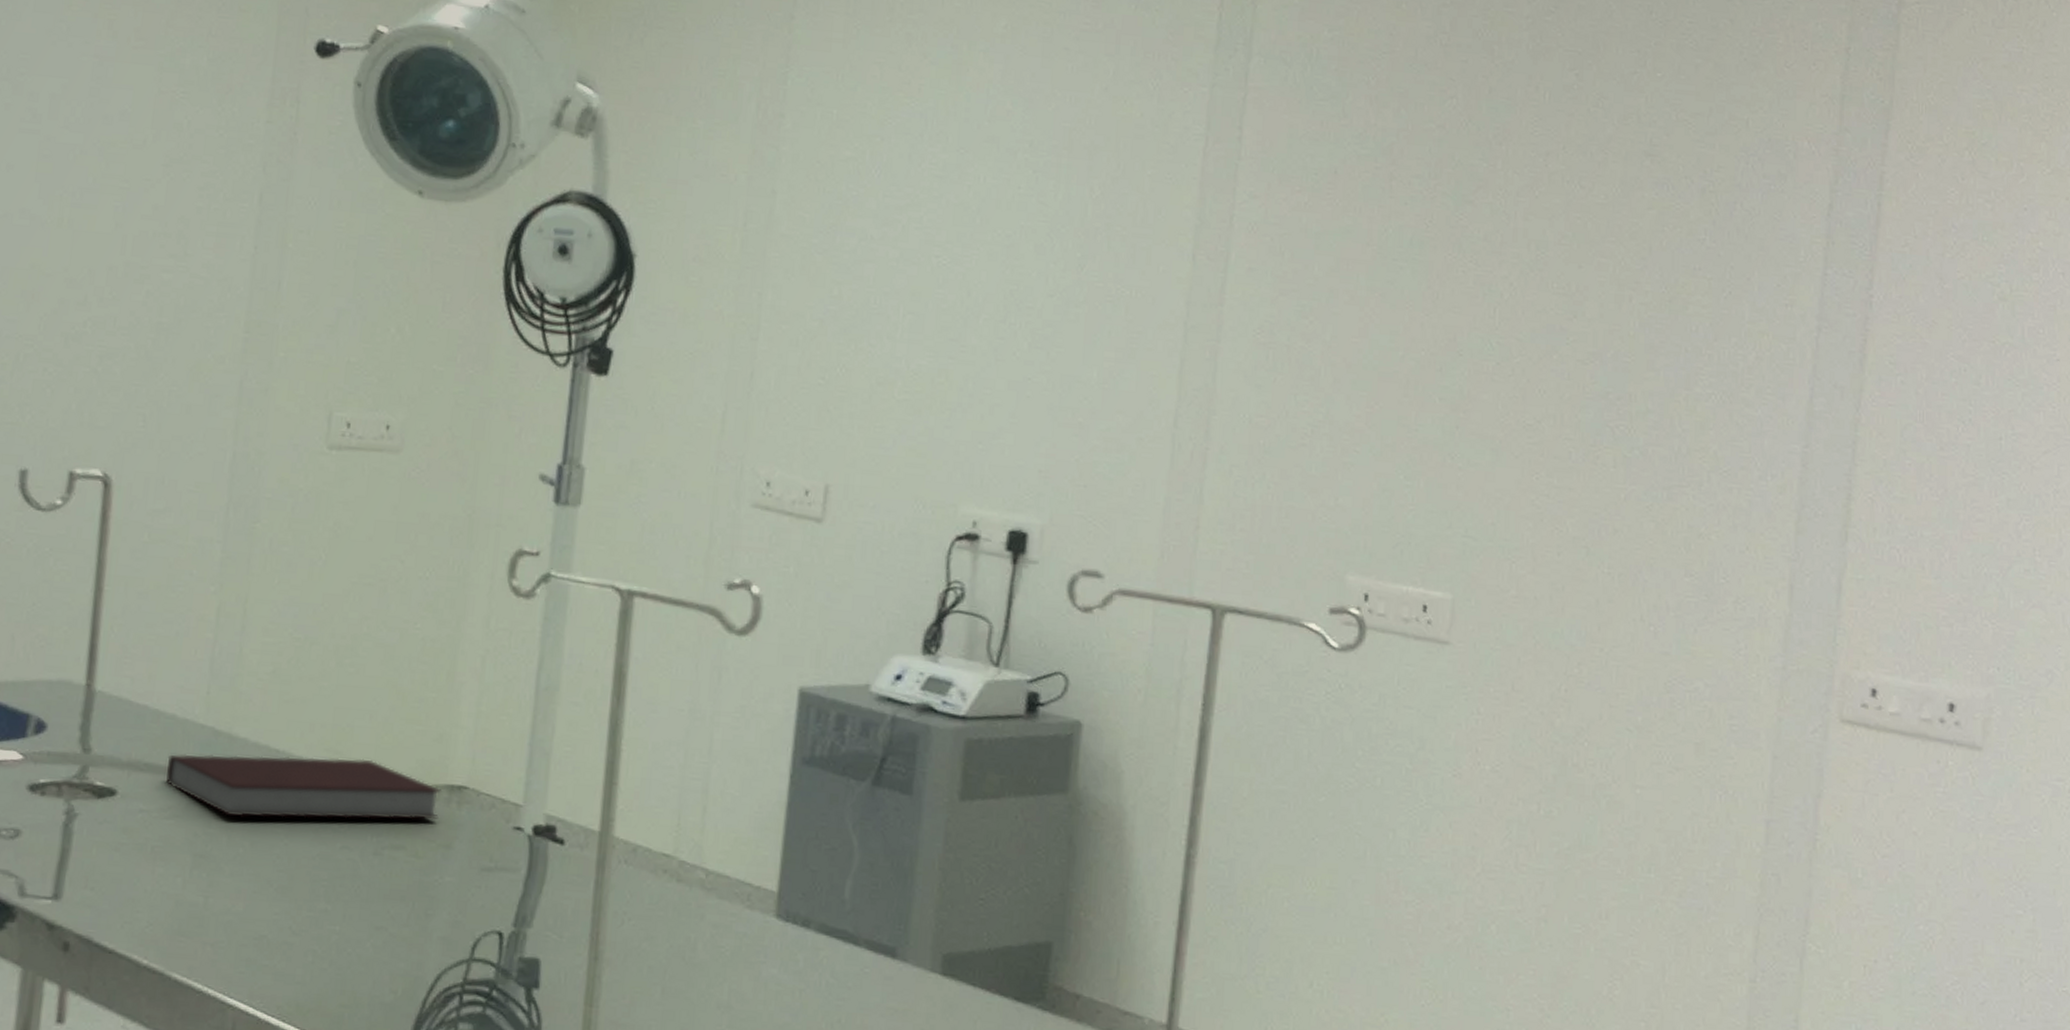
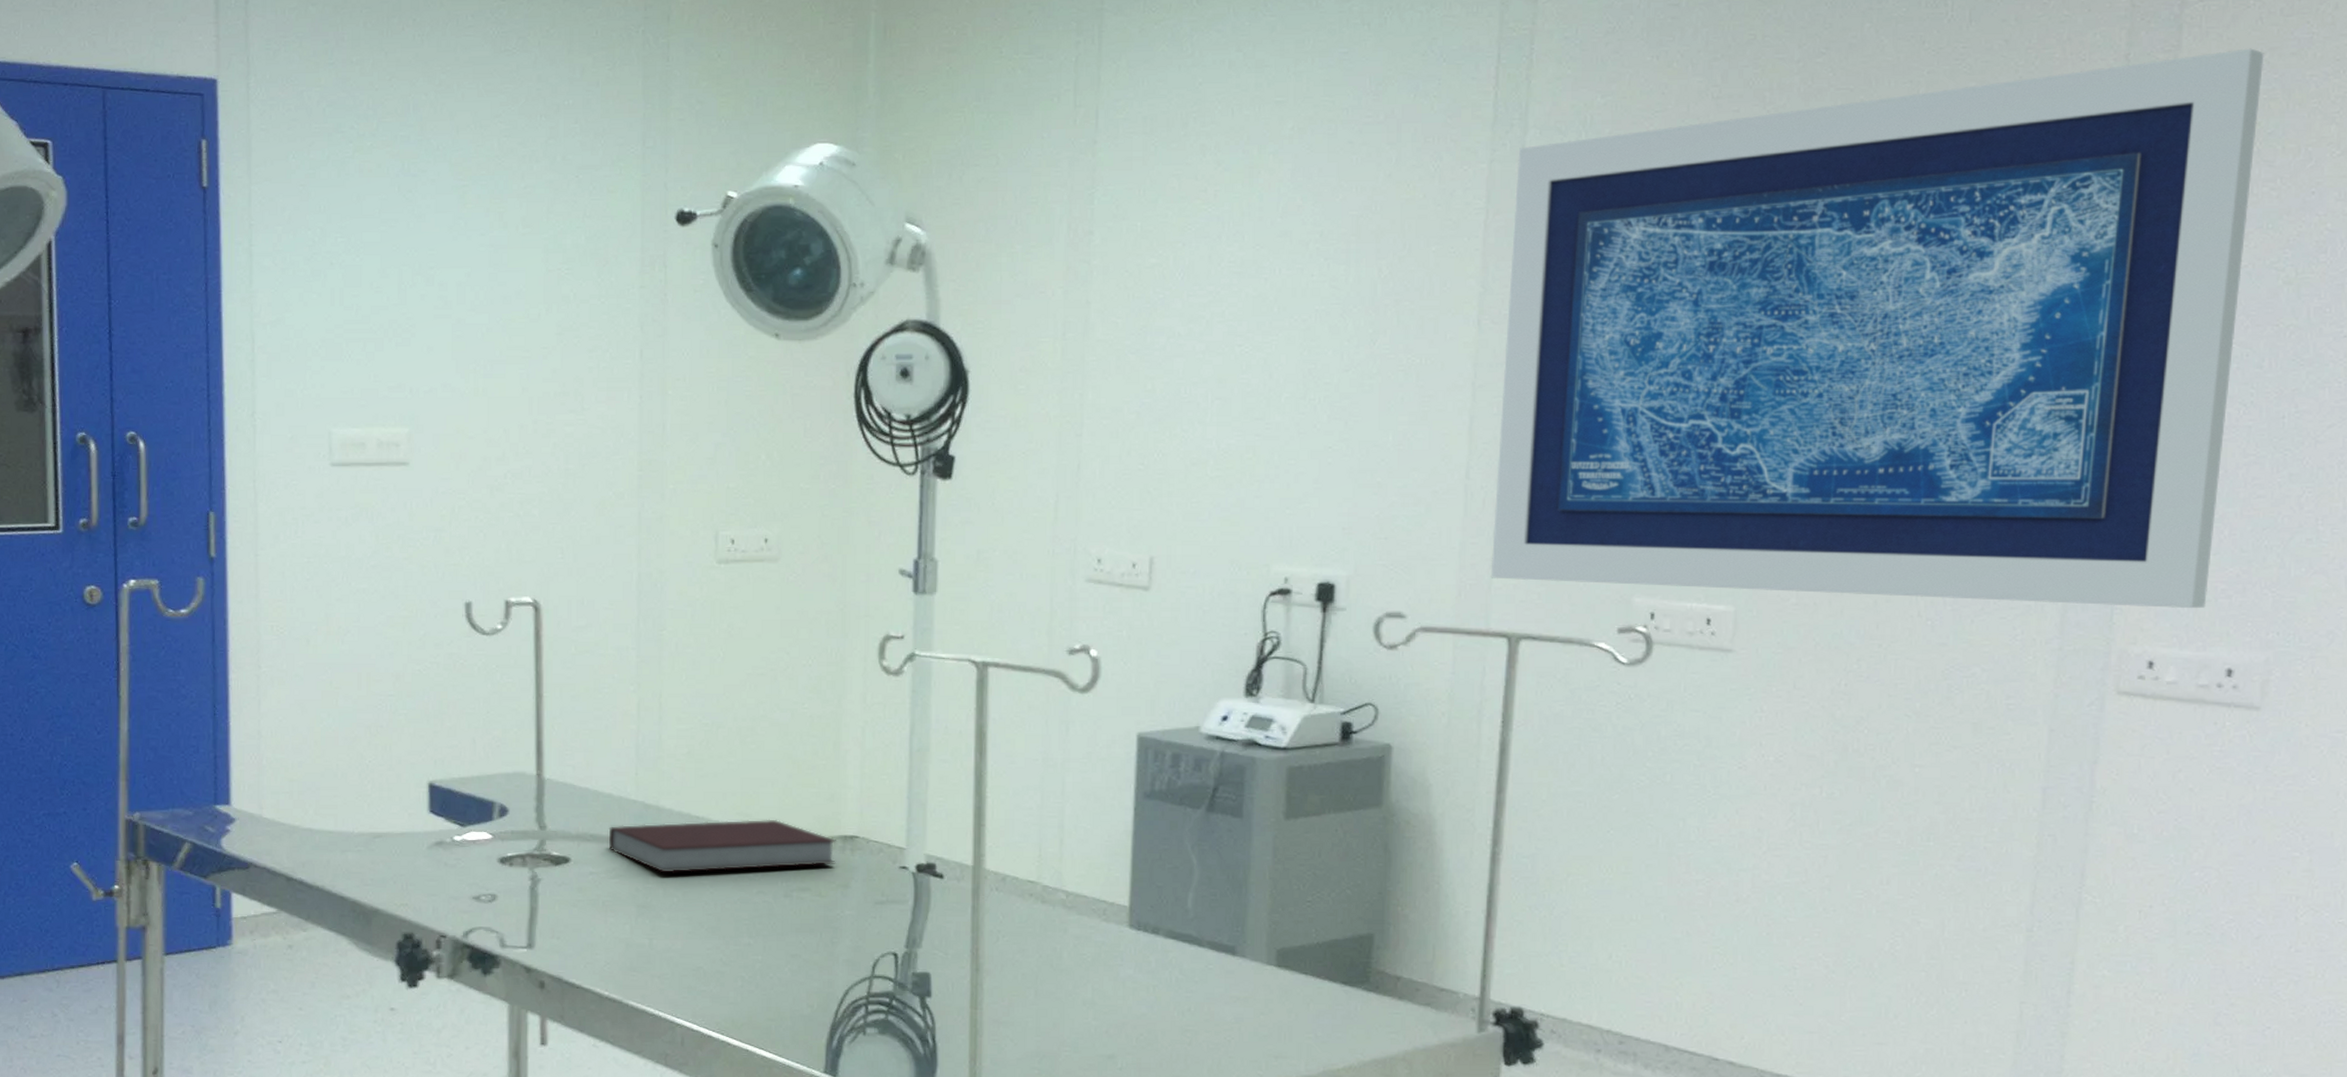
wall art: none [1196,55,1978,635] -> present [1490,48,2264,609]

